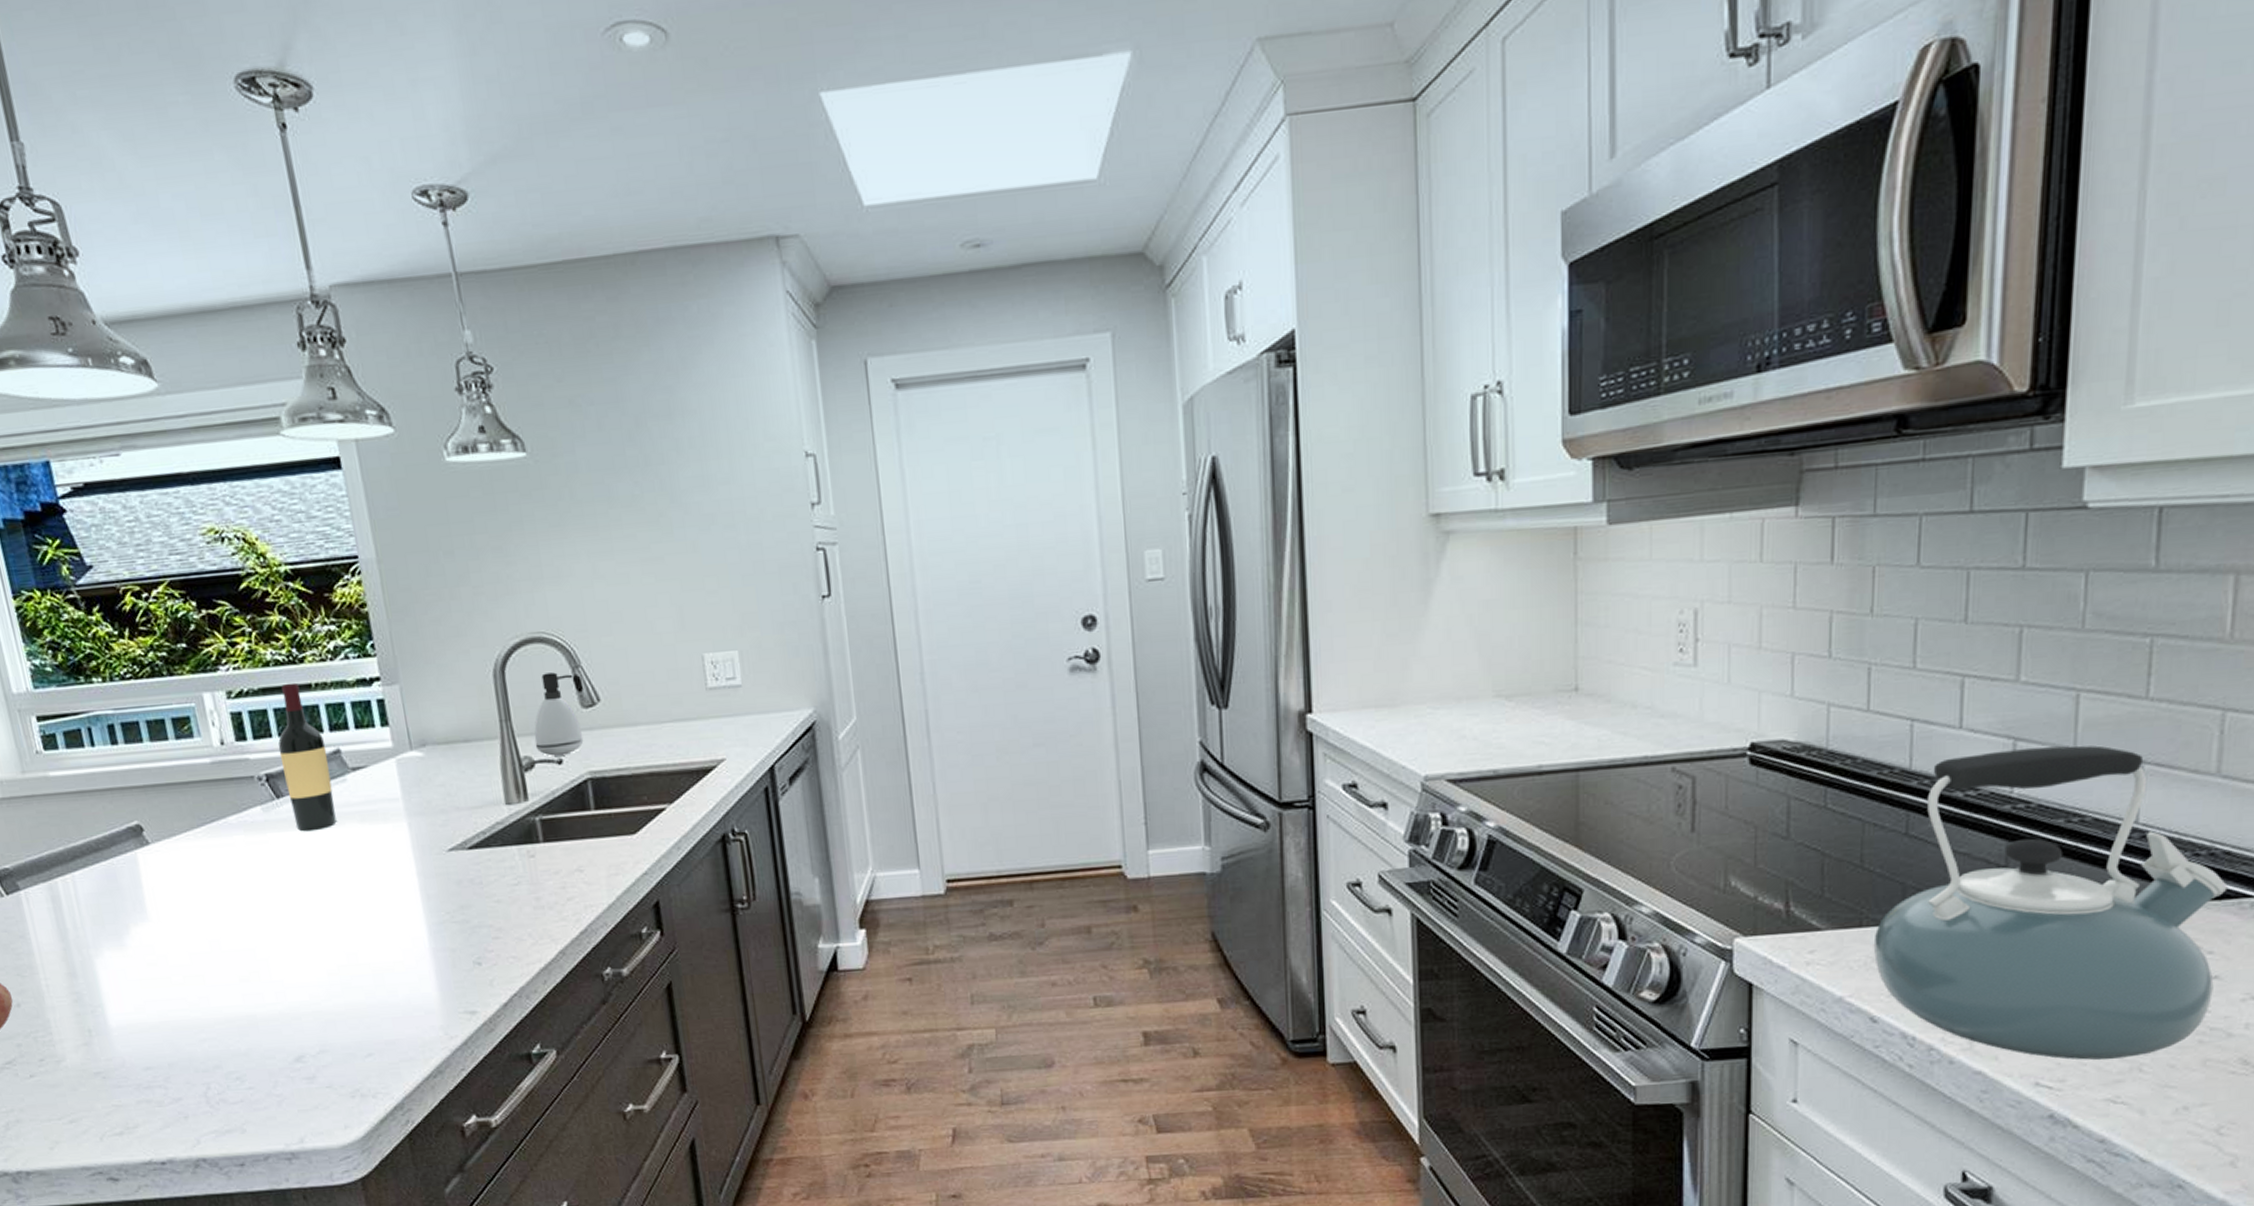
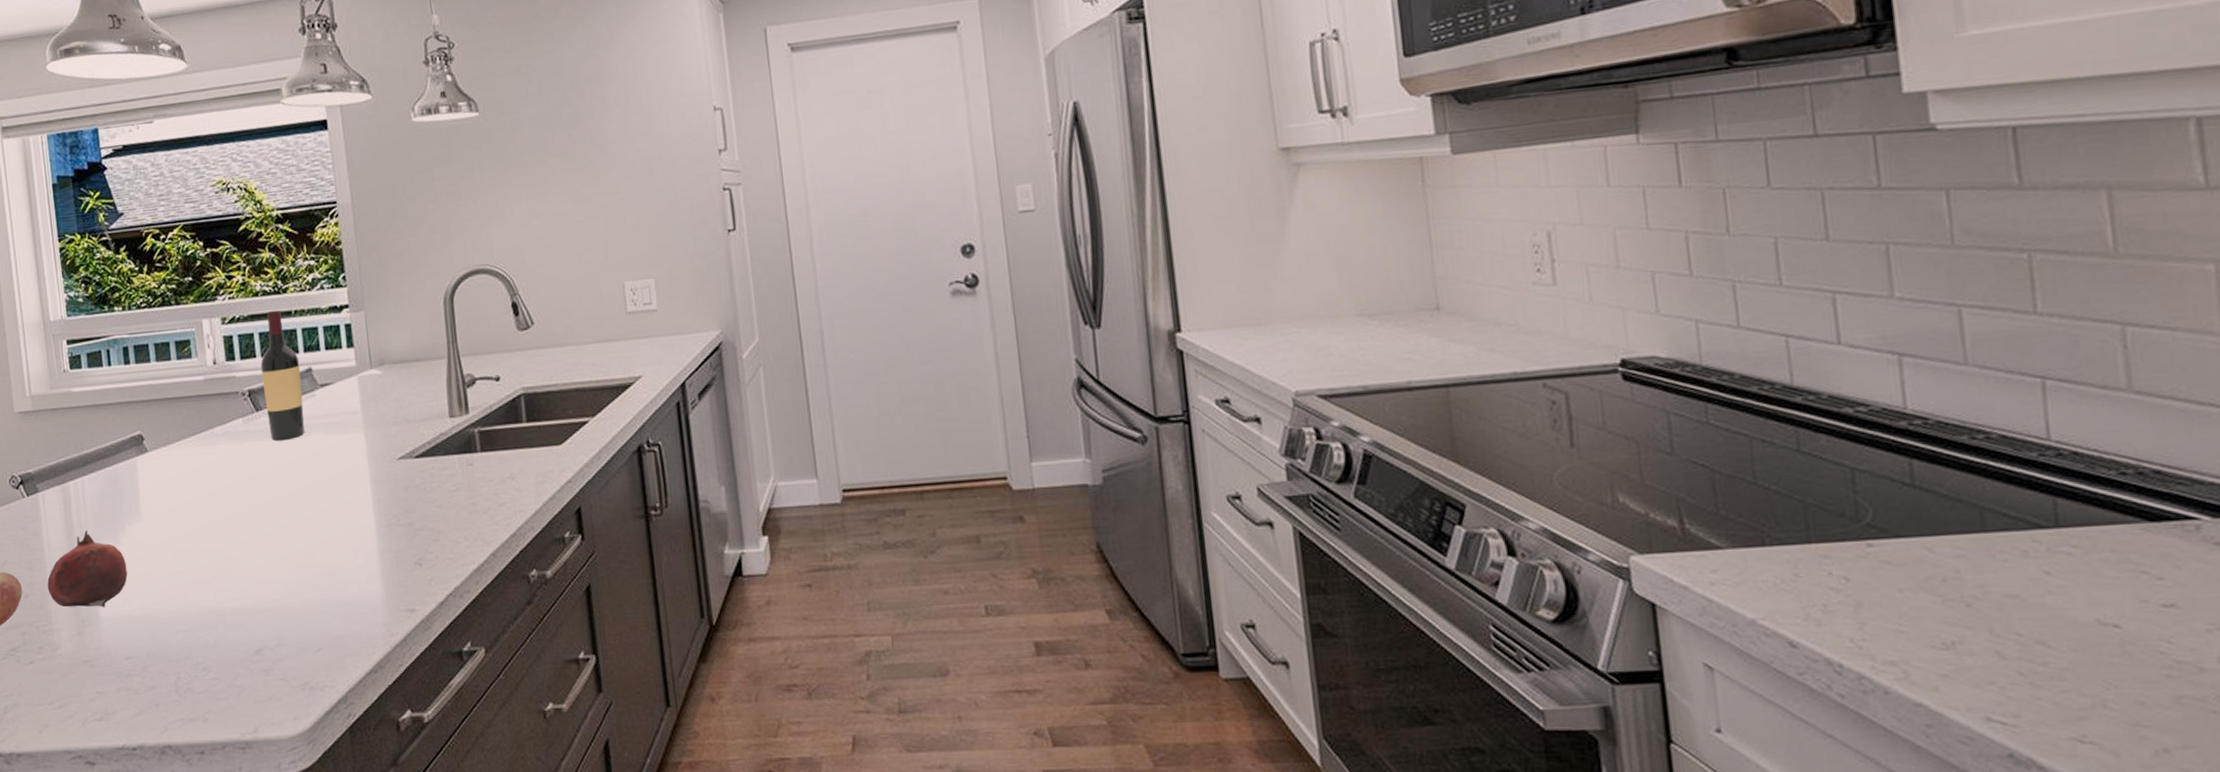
fruit: none [41,932,138,1017] -> present [47,531,128,608]
soap dispenser: present [534,672,584,756] -> none [476,299,519,374]
kettle: present [1873,745,2228,1060] -> none [1780,361,2173,694]

